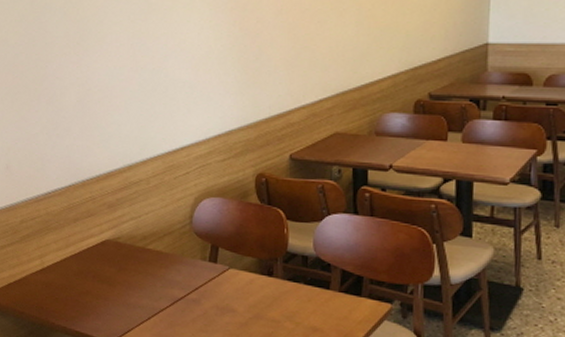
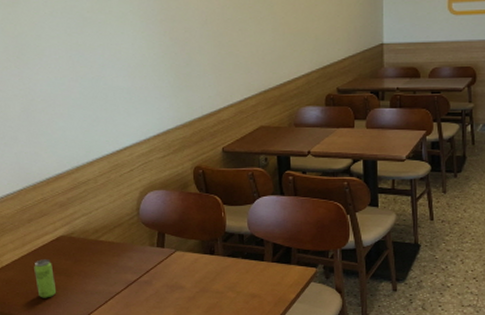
beverage can: none [76,264,98,308] -> present [34,259,57,298]

